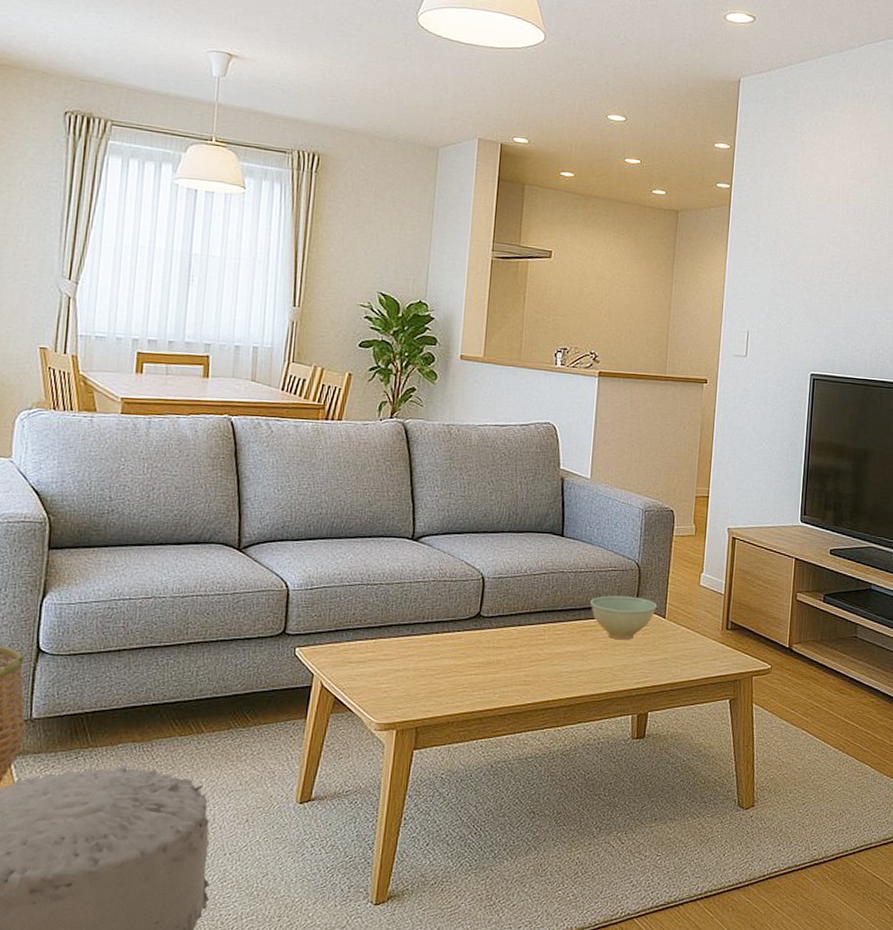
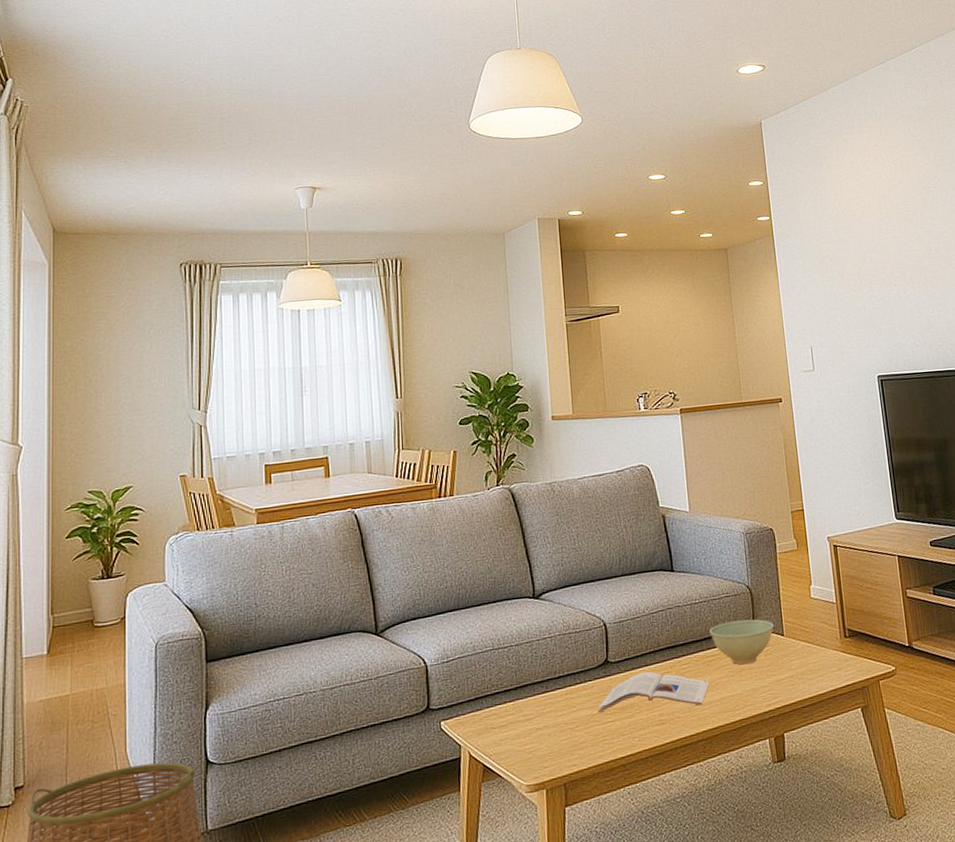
magazine: none [462,631,582,673] -> present [597,671,710,713]

